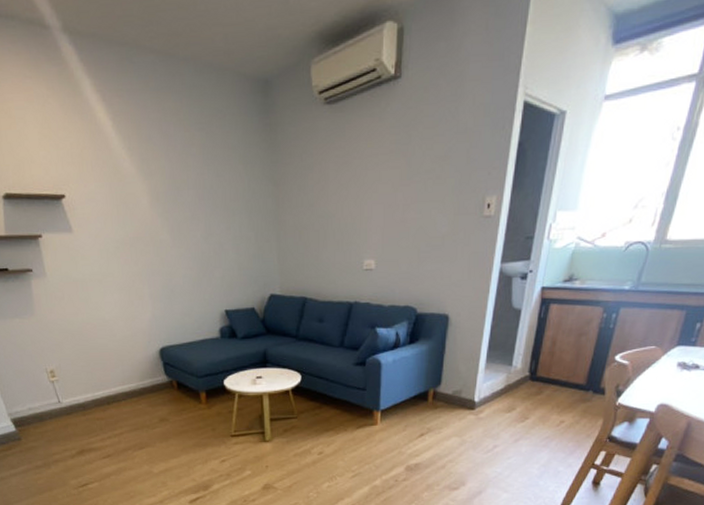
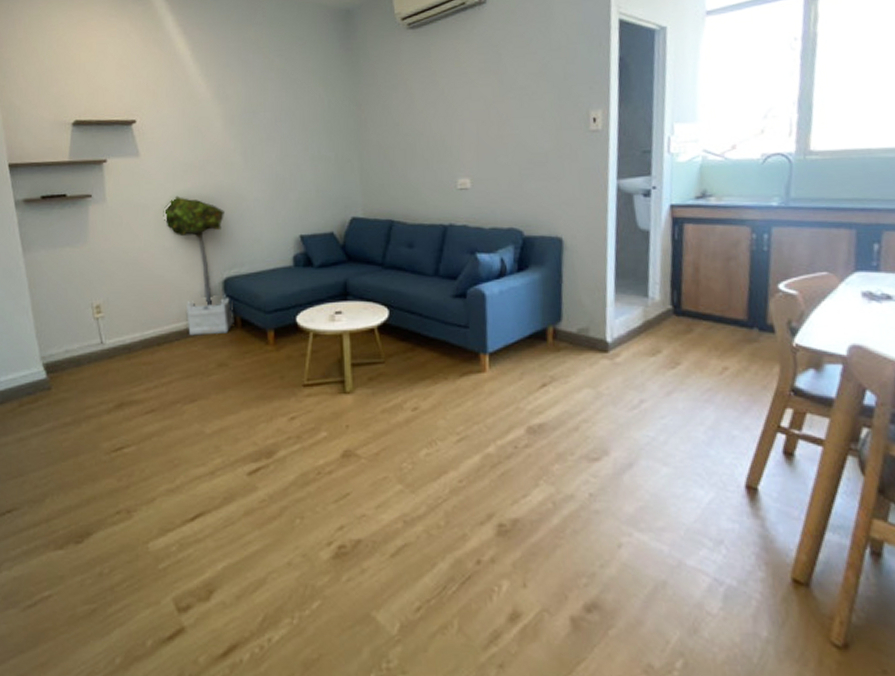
potted tree: none [100,271,172,396] -> present [163,195,234,336]

